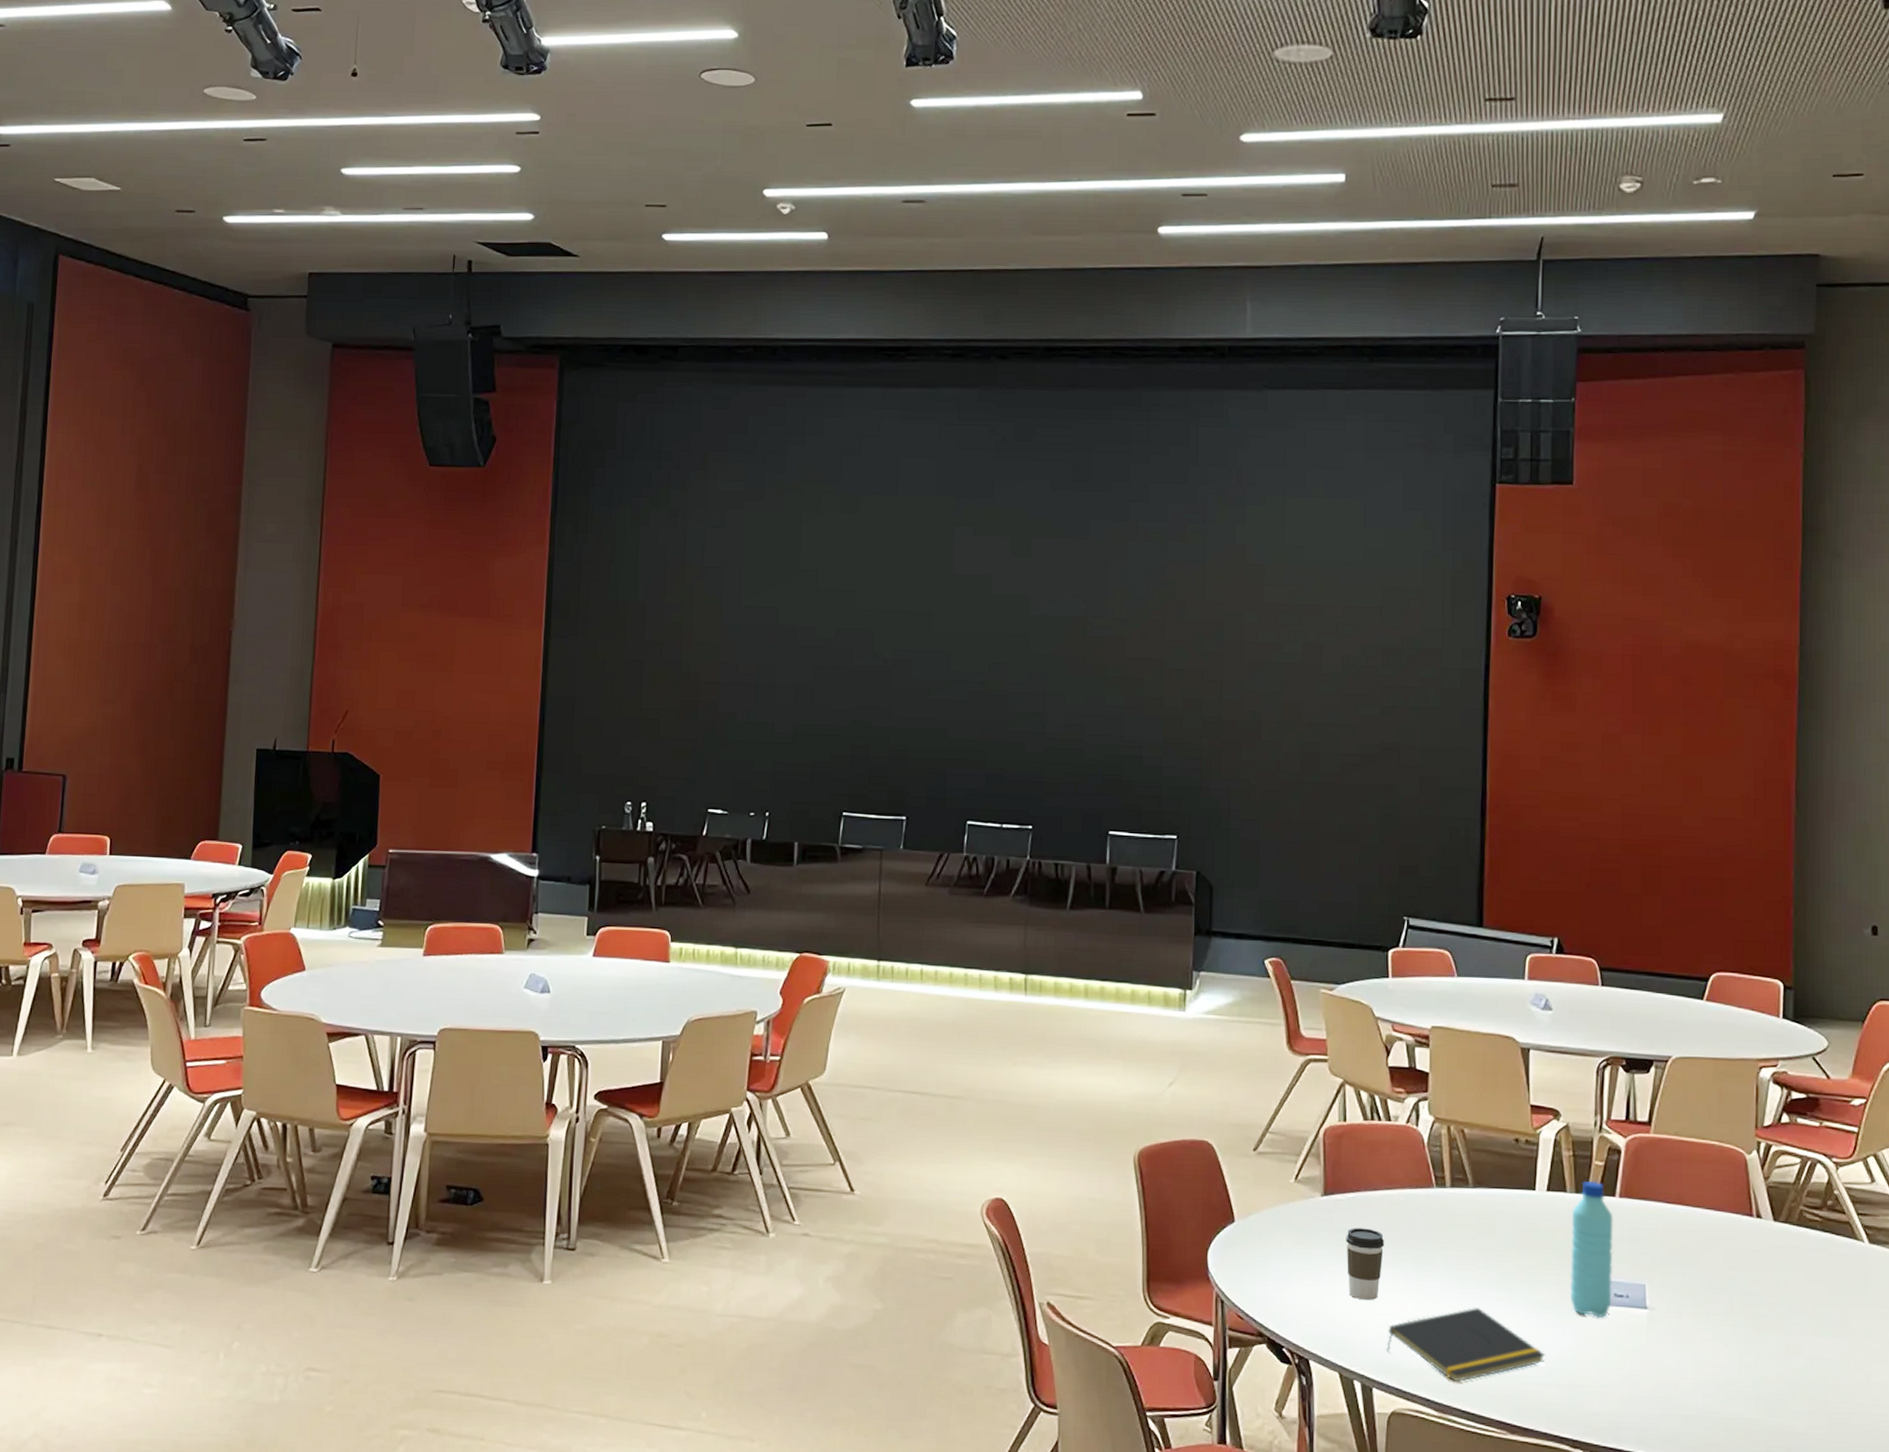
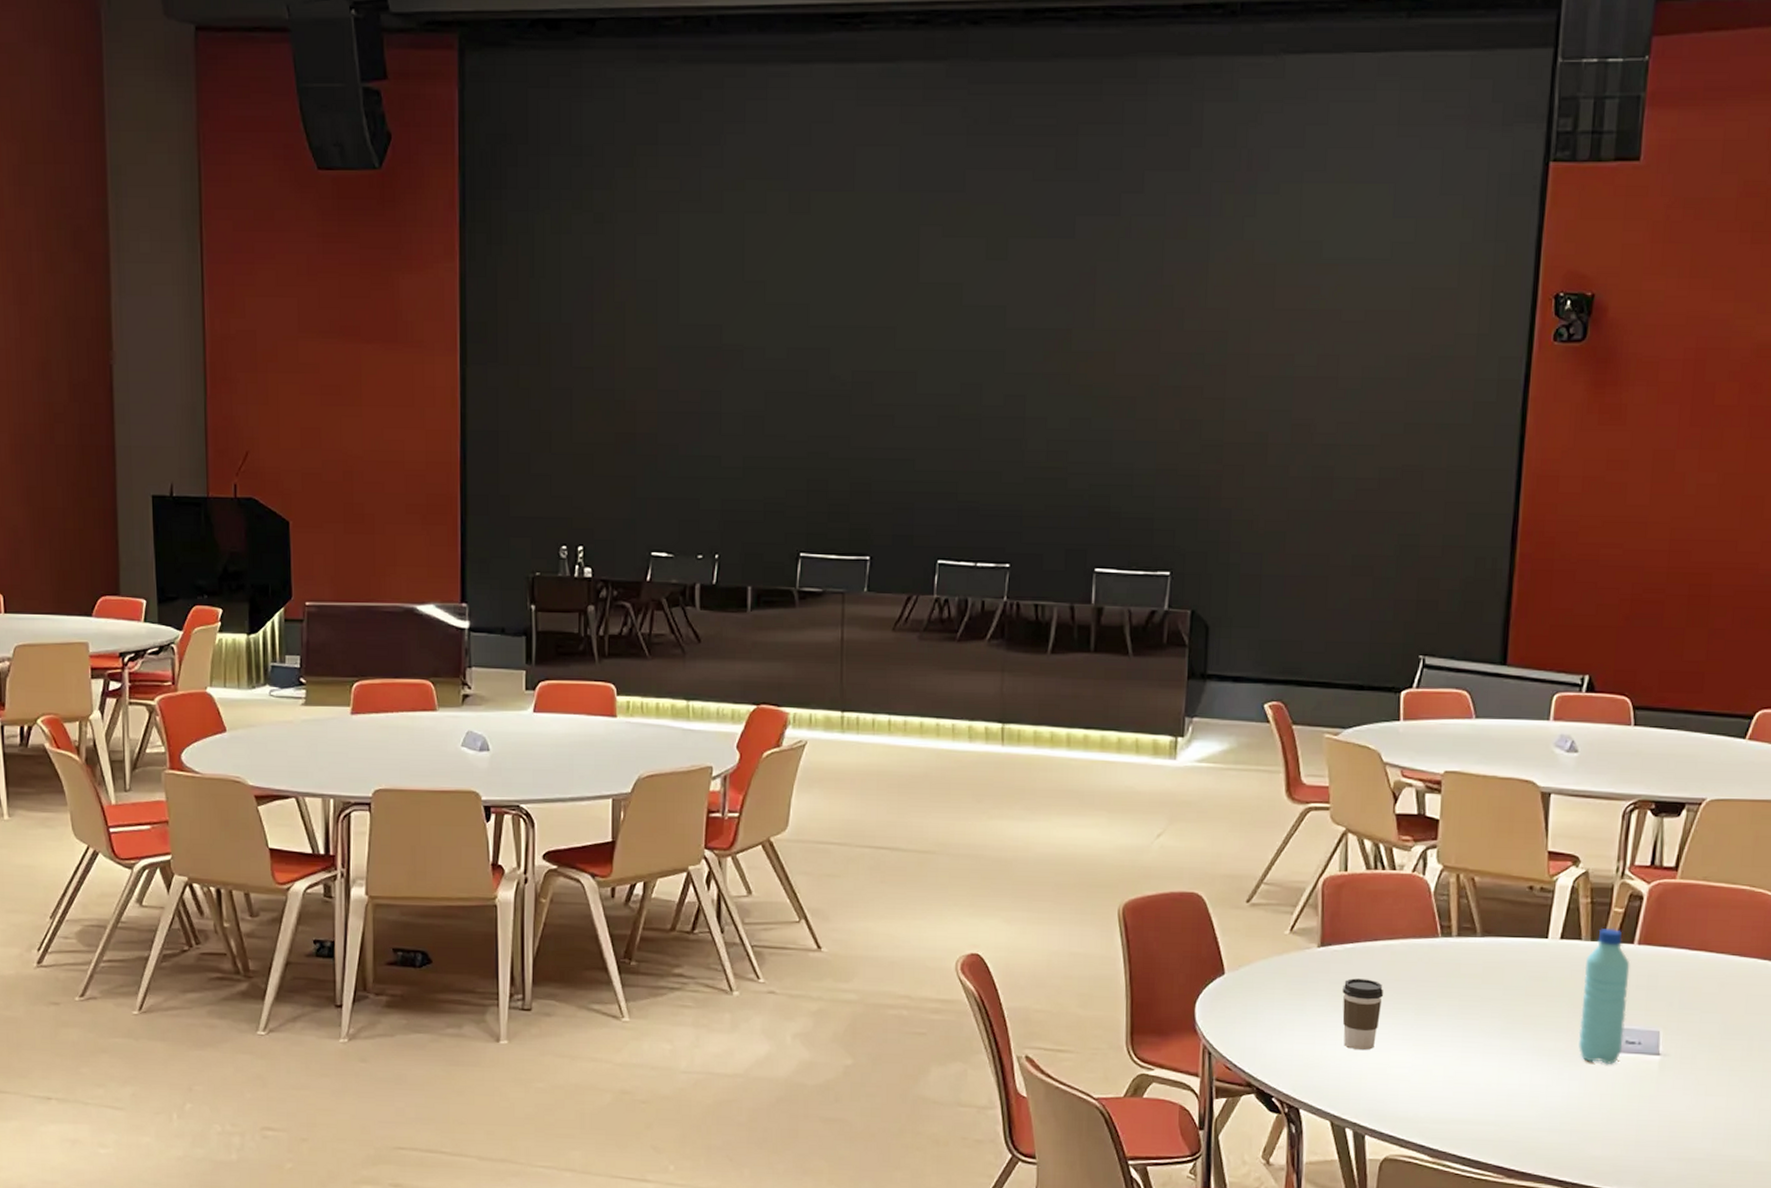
notepad: present [1386,1308,1546,1381] -> none [1381,1056,1549,1128]

